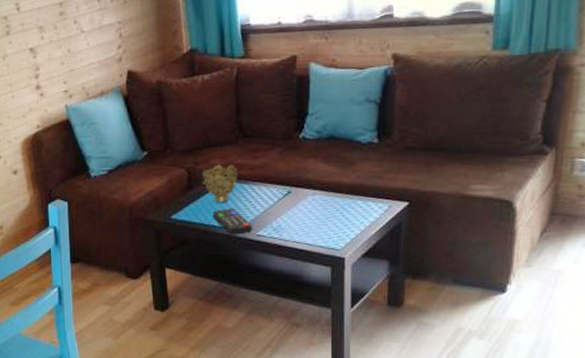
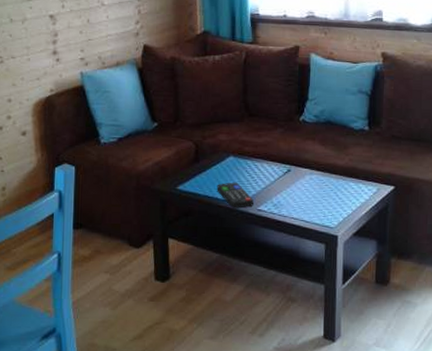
decorative bowl: present [202,164,239,203] -> none [208,140,243,177]

